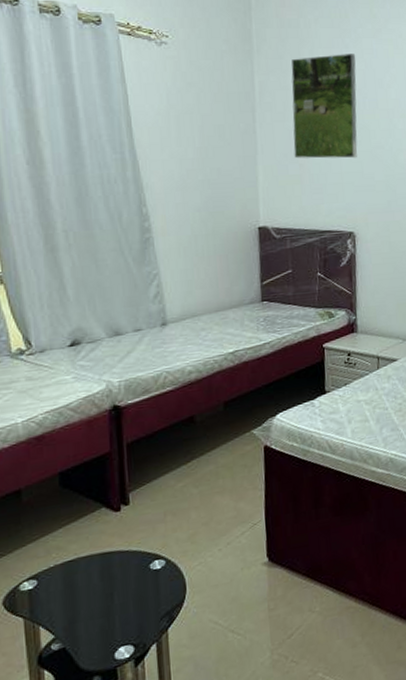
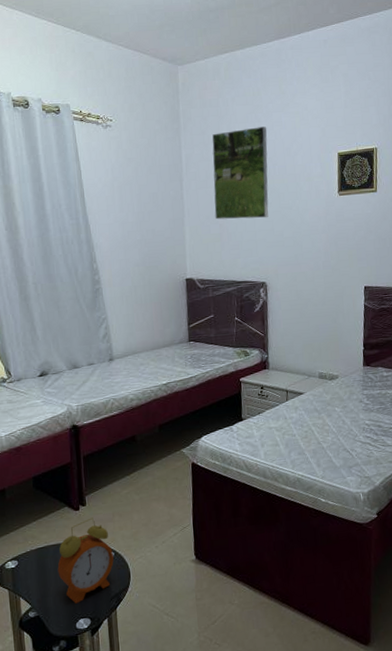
alarm clock: none [90,519,165,628] -> present [57,517,114,604]

